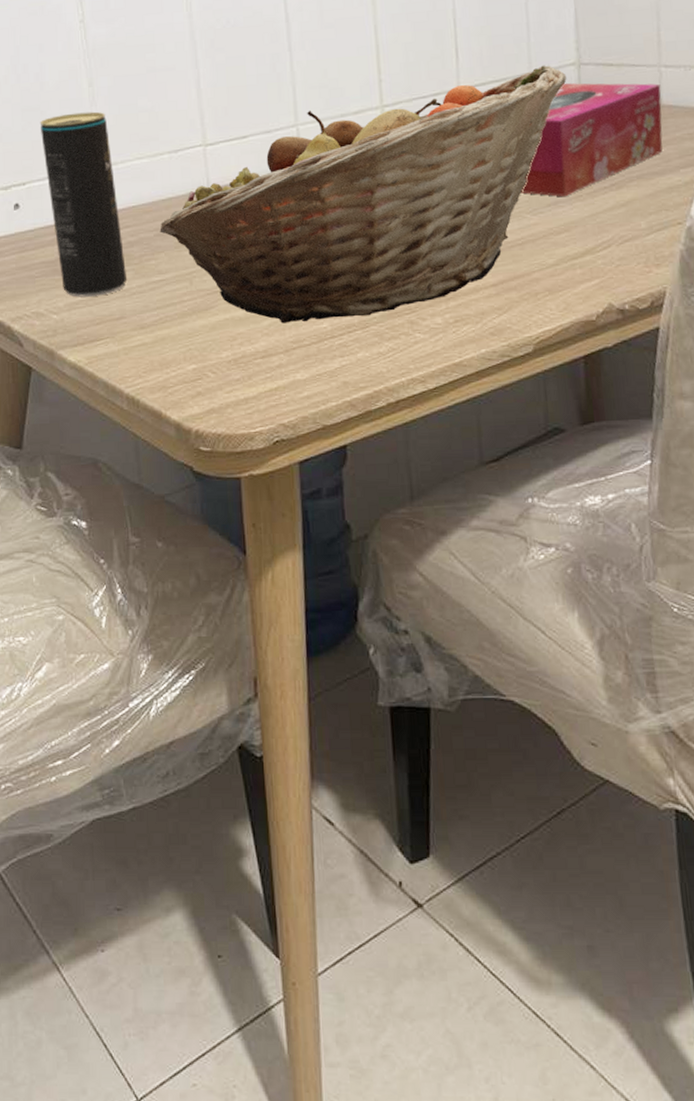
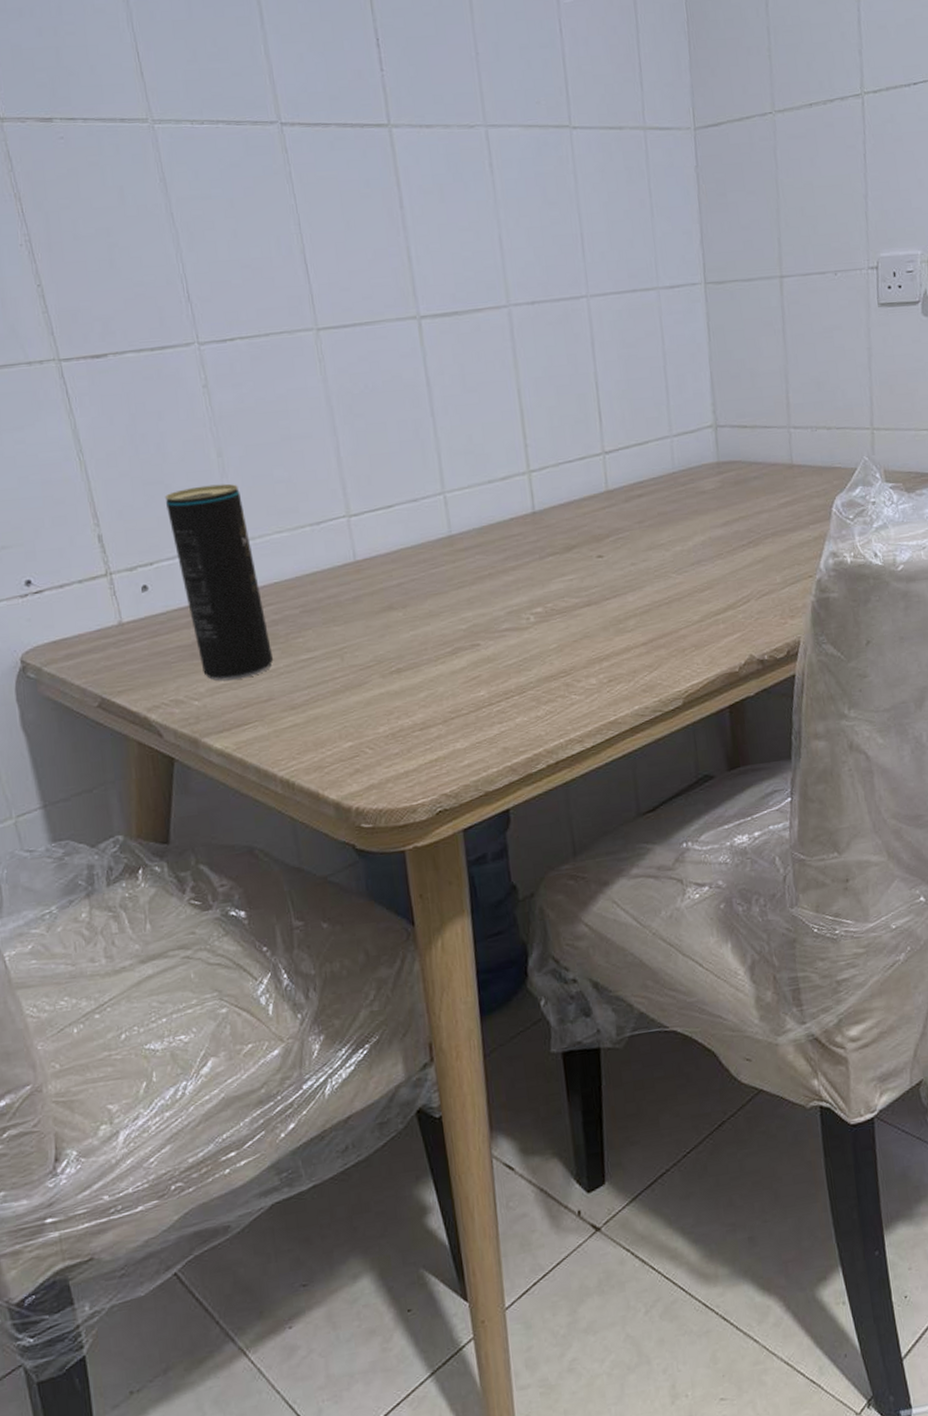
fruit basket: present [159,65,567,324] -> none [305,428,705,694]
tissue box: present [521,83,663,197] -> none [666,444,794,556]

